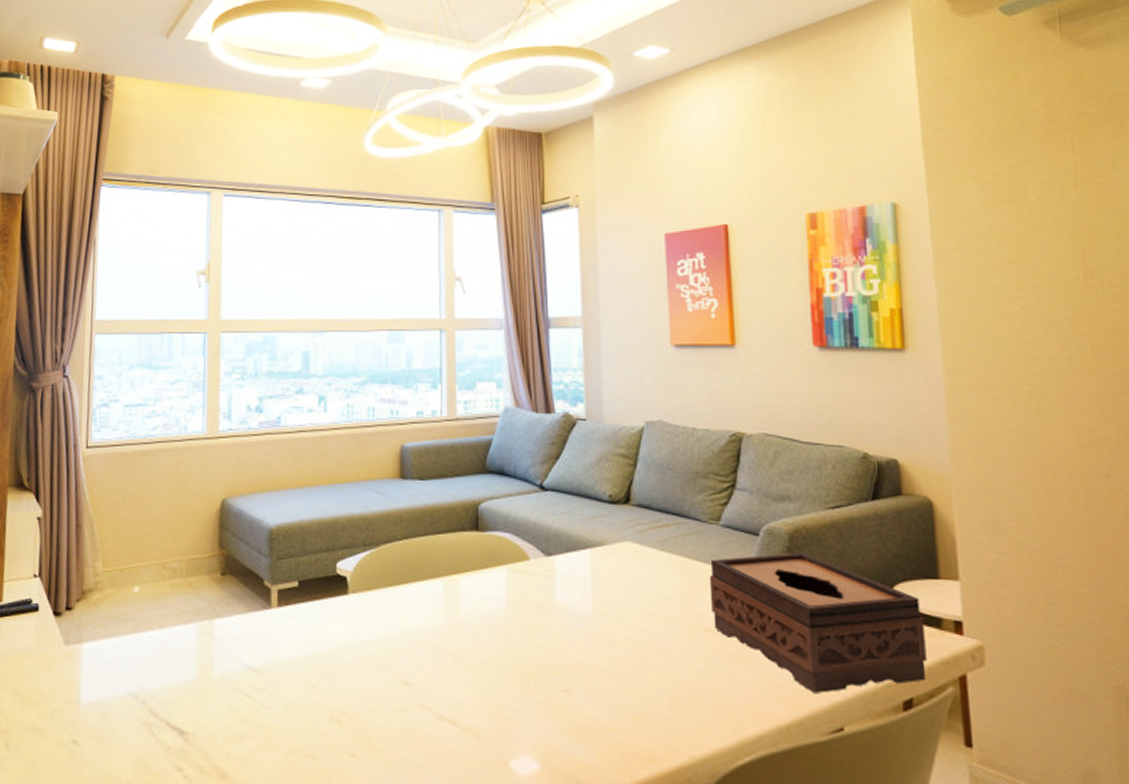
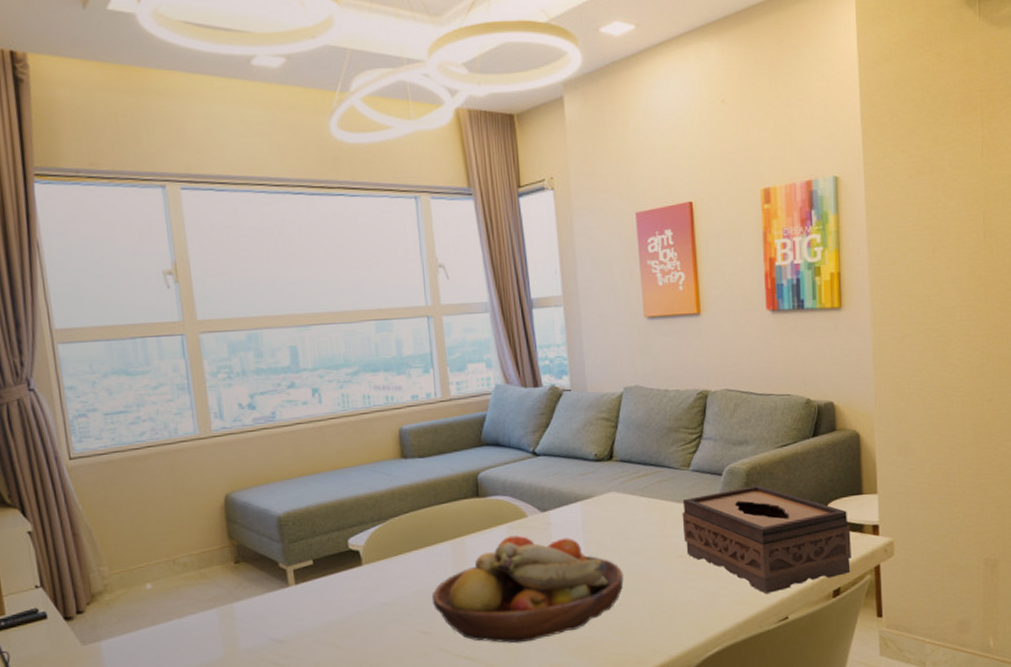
fruit bowl: none [417,580,637,713] -> present [431,535,624,644]

